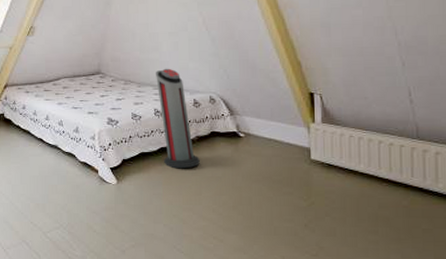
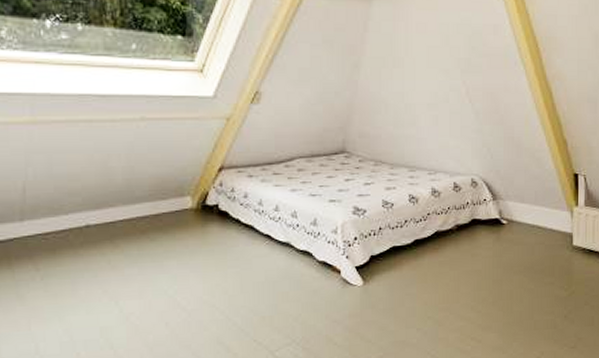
air purifier: present [156,68,200,169] -> none [412,146,459,264]

